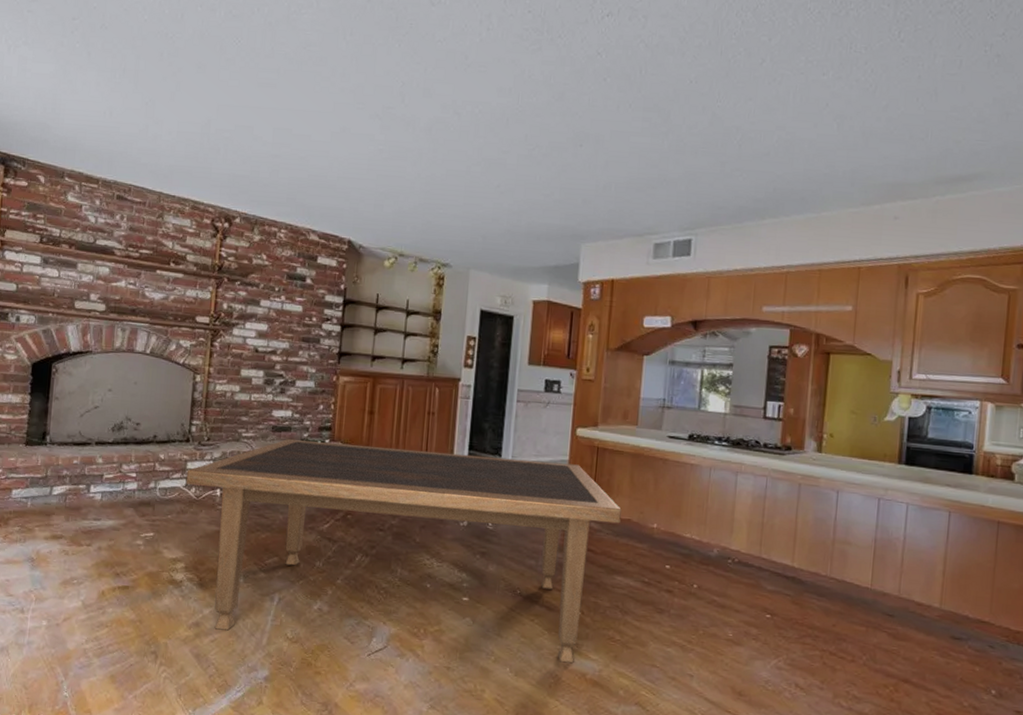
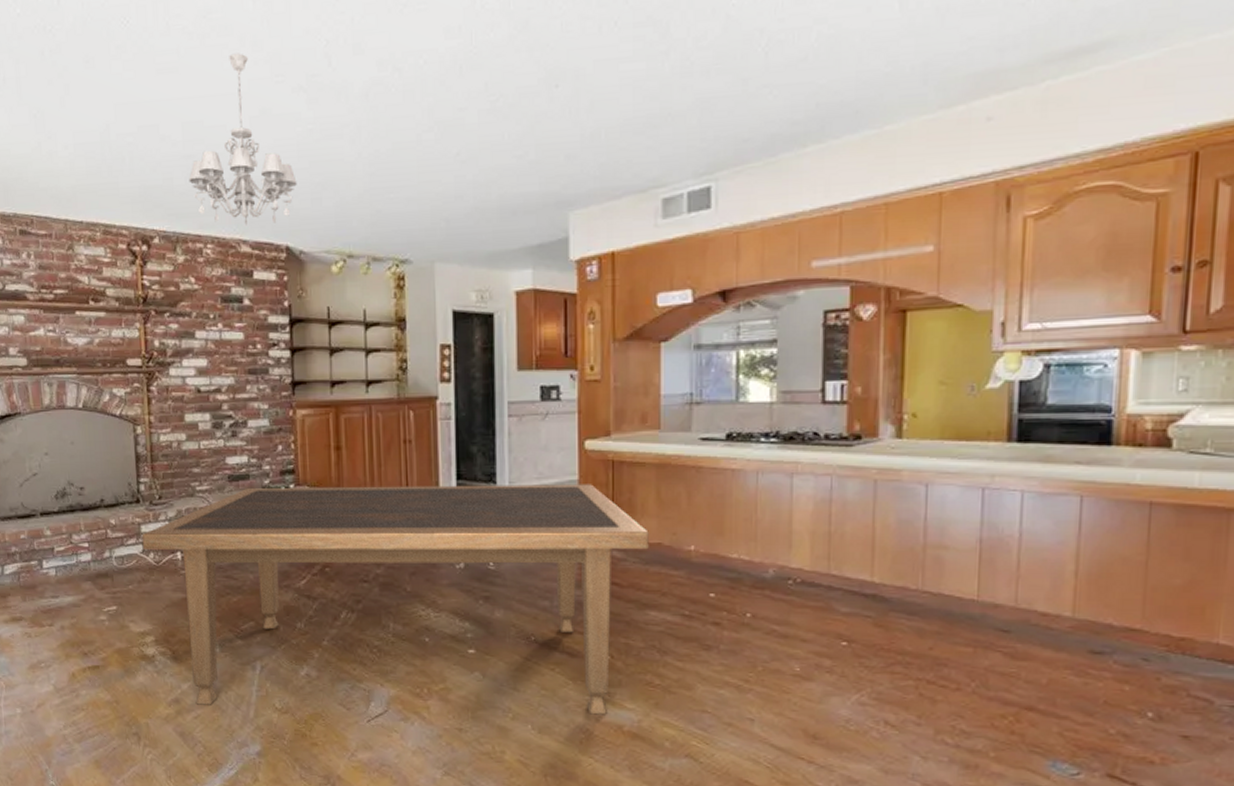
chandelier: none [273,80,364,220] -> present [189,53,297,225]

